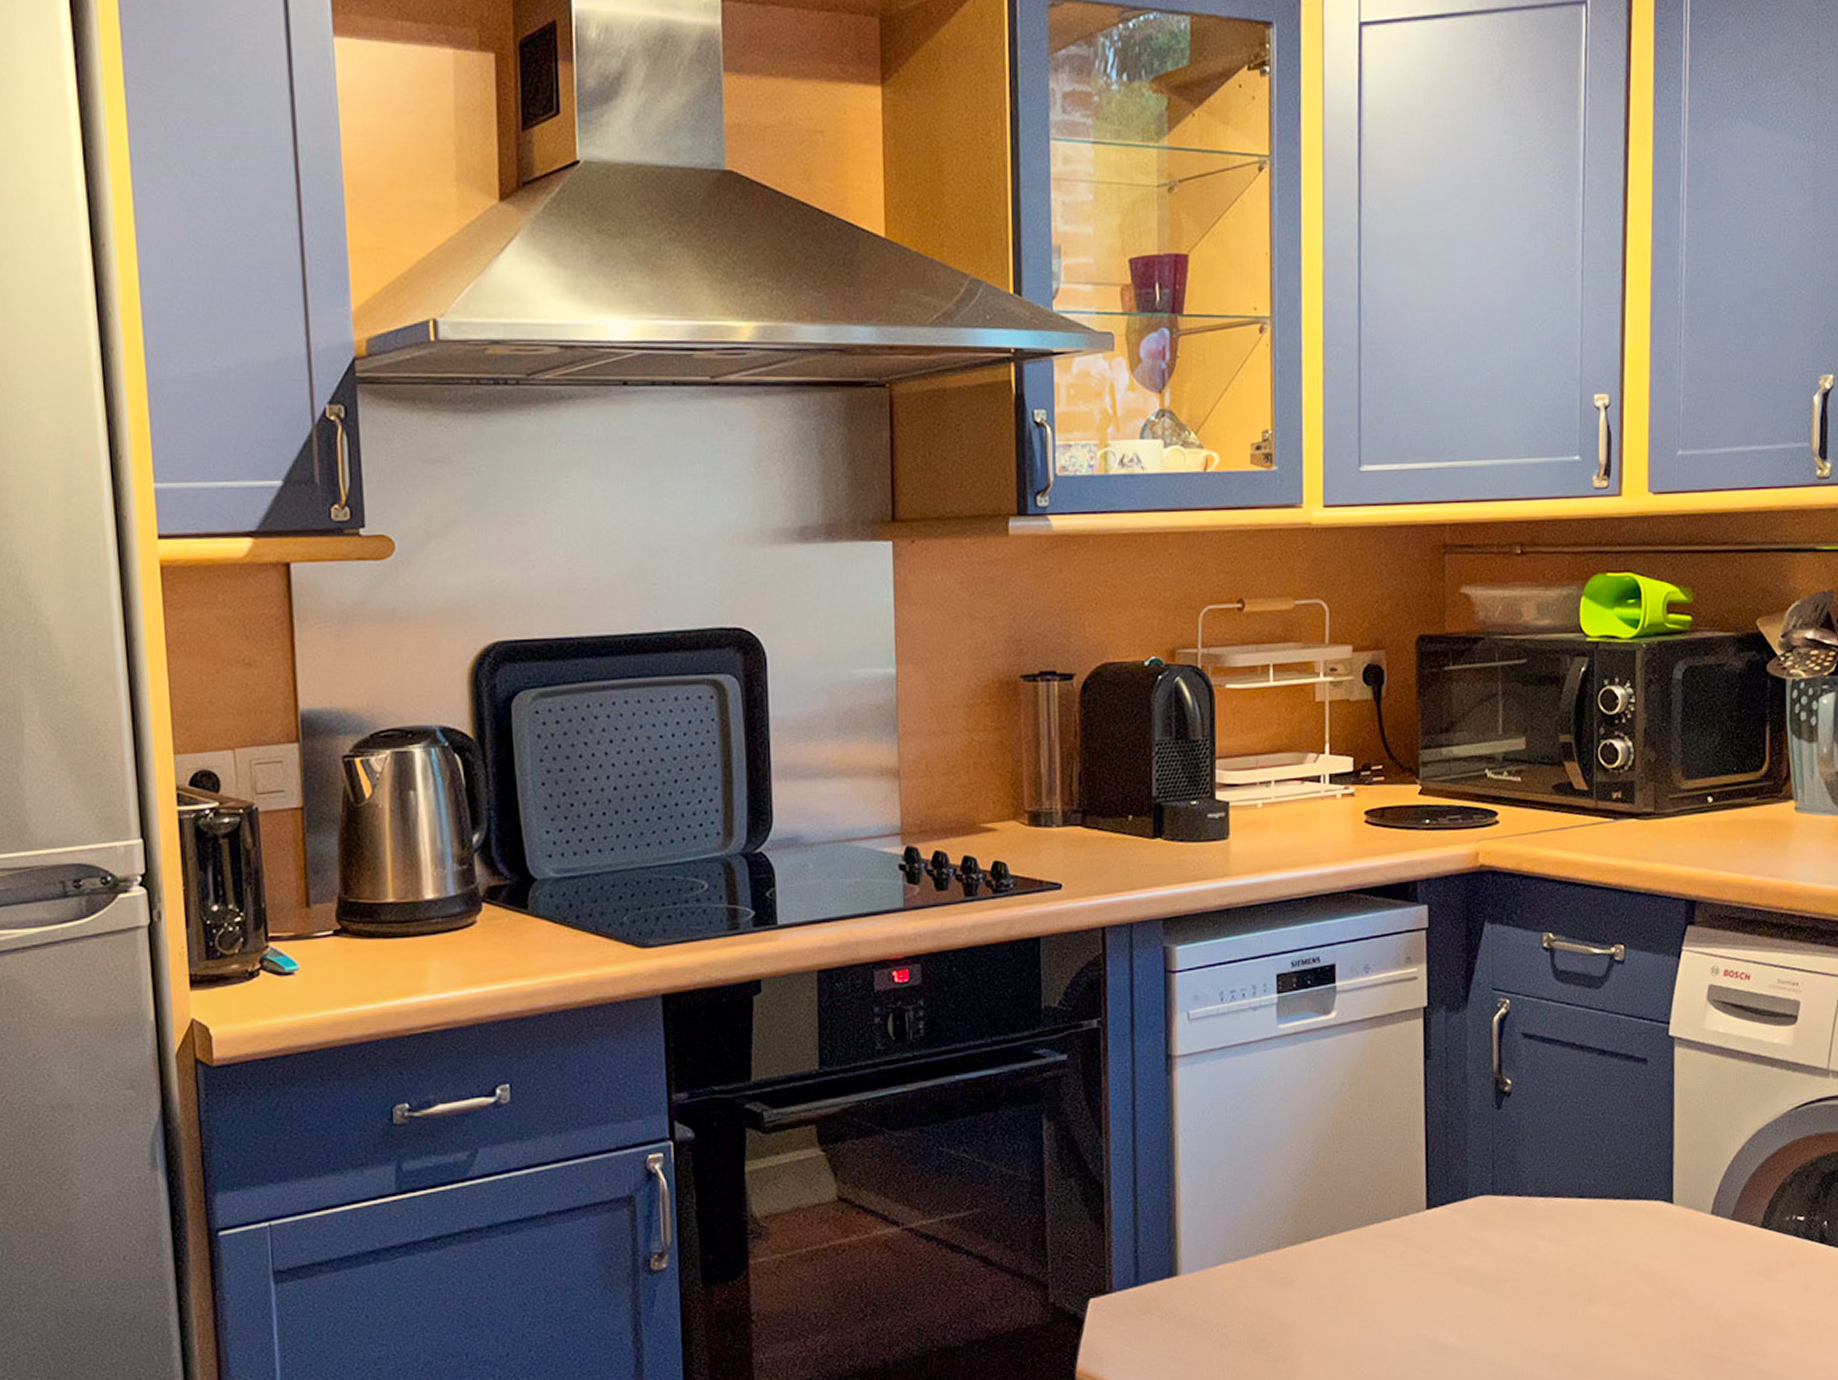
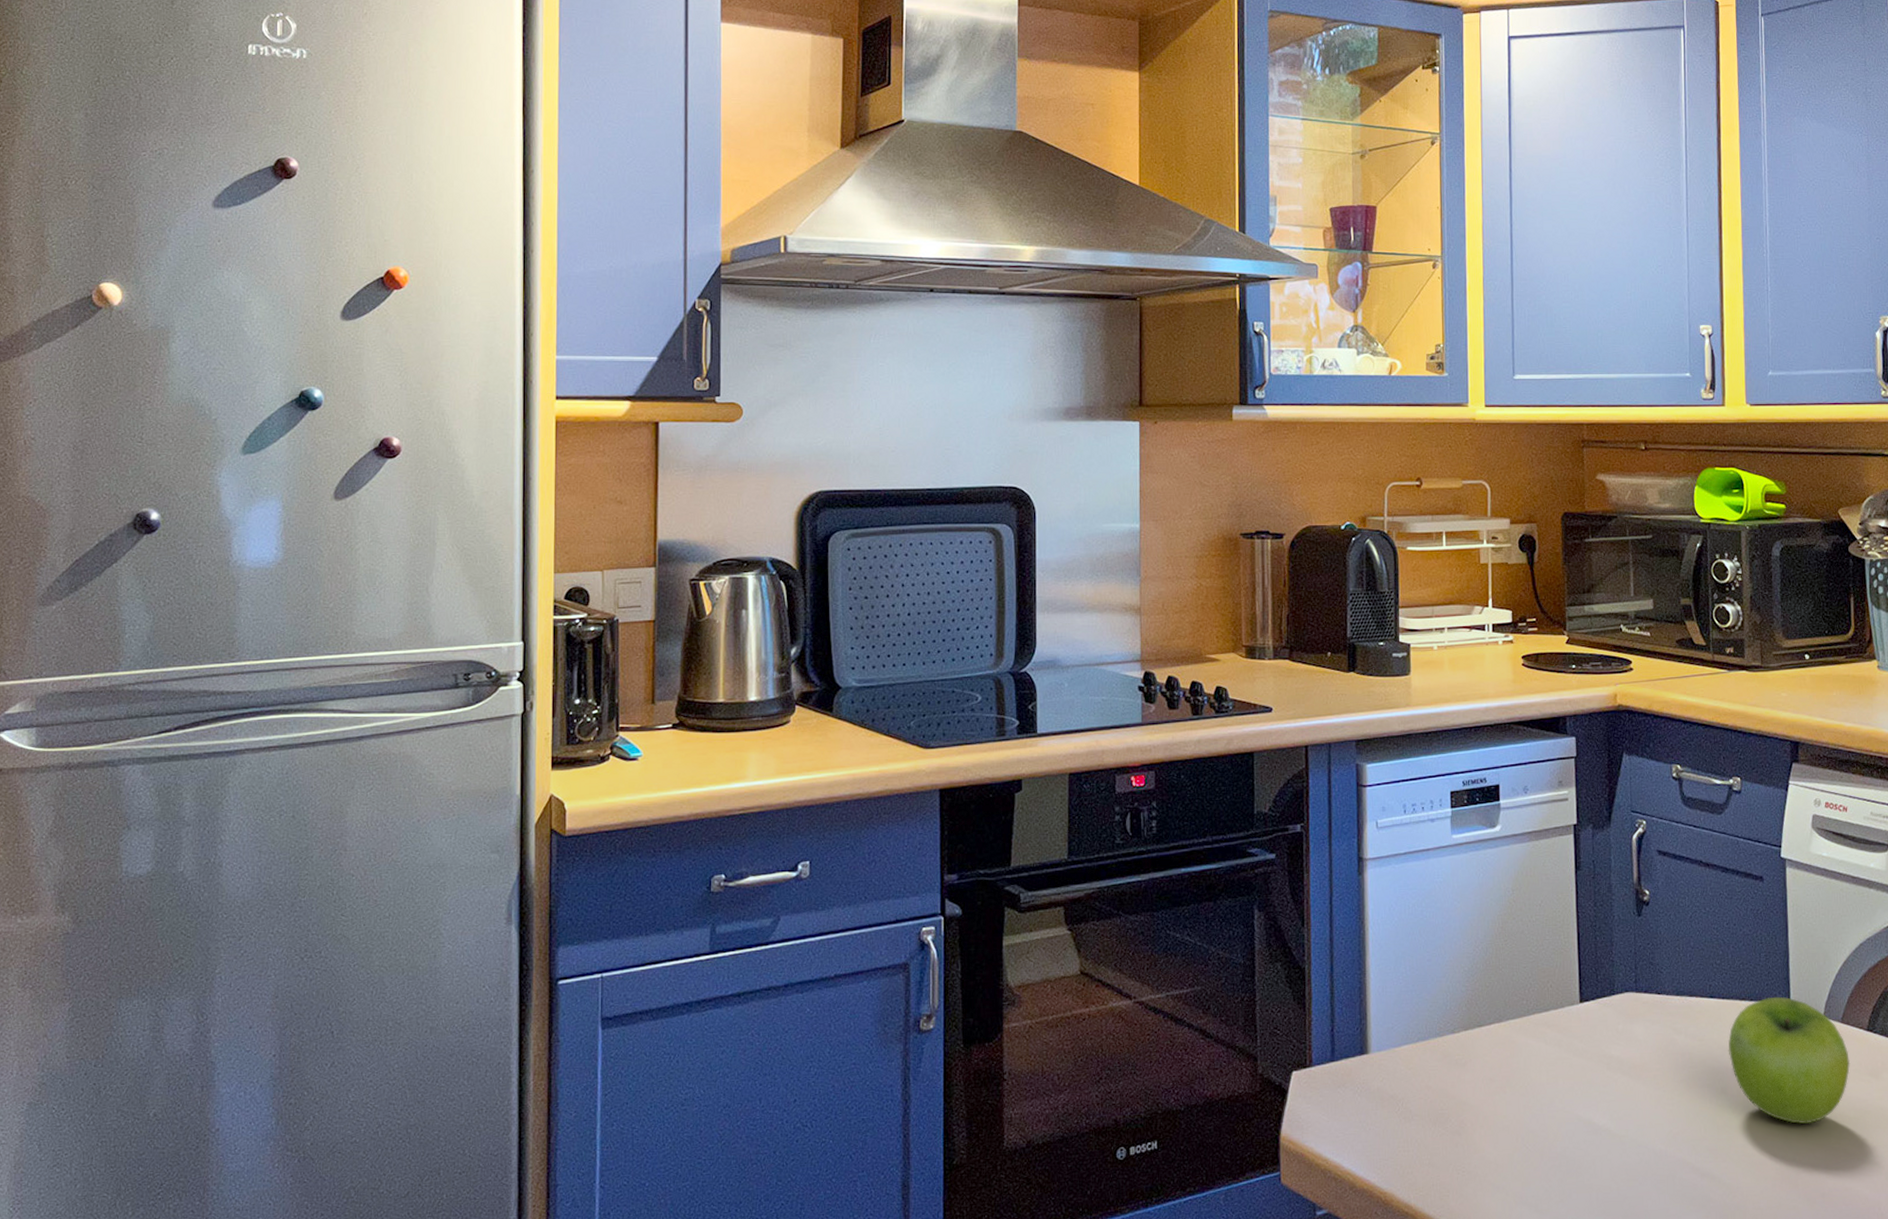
fruit: none [1598,1193,1740,1333] -> present [1728,996,1851,1124]

